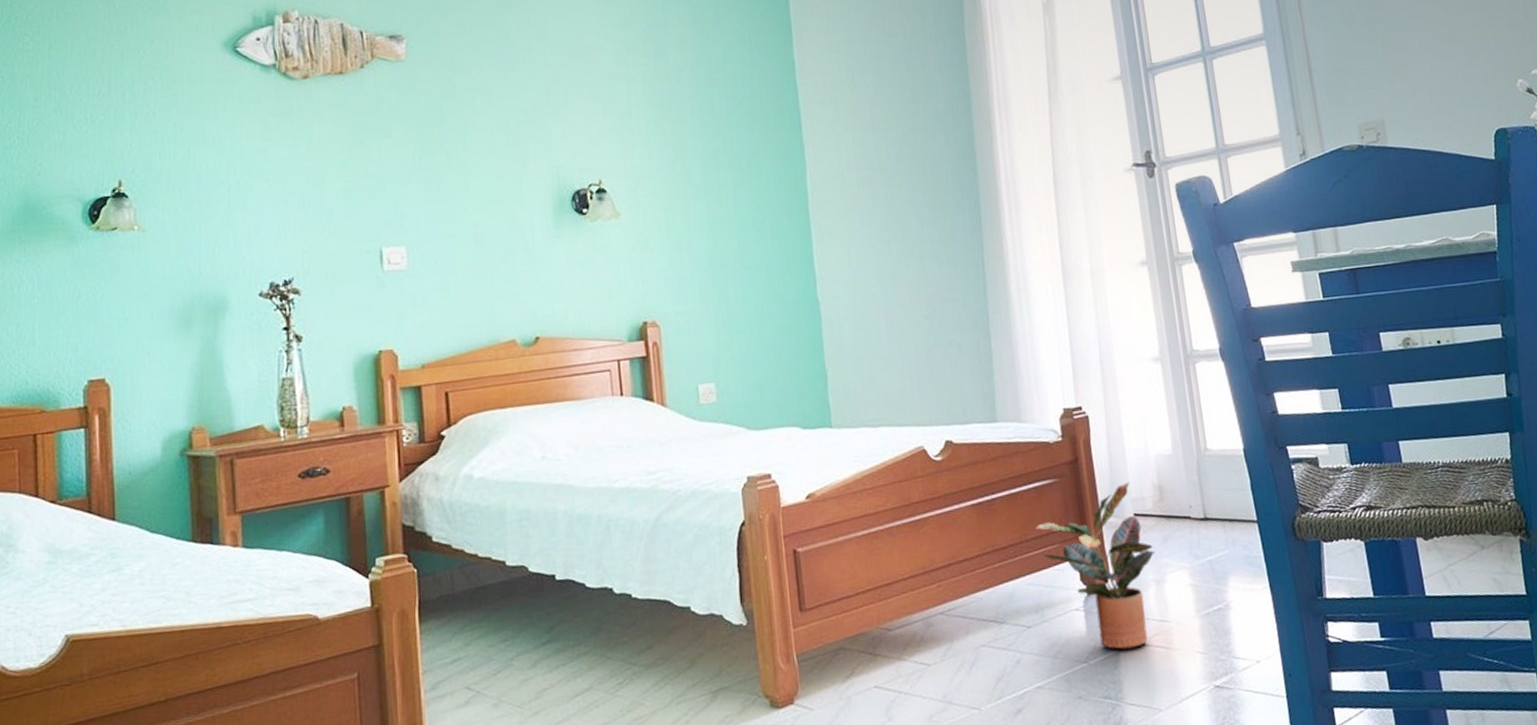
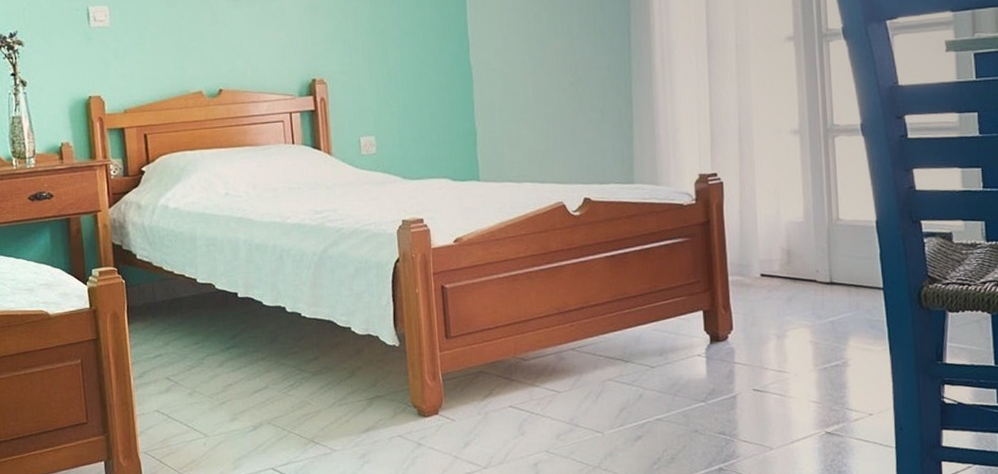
potted plant: present [1034,482,1155,650] -> none [663,245,778,393]

